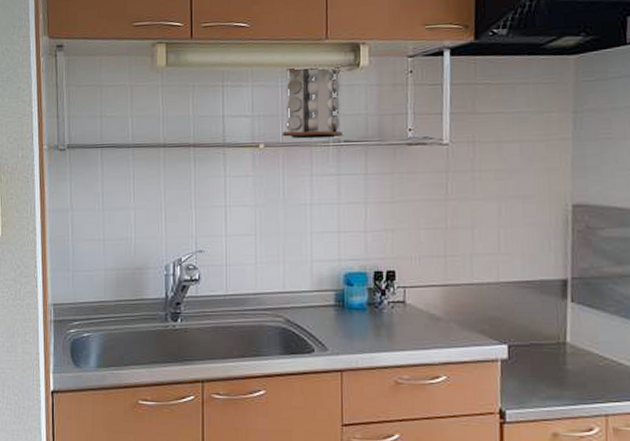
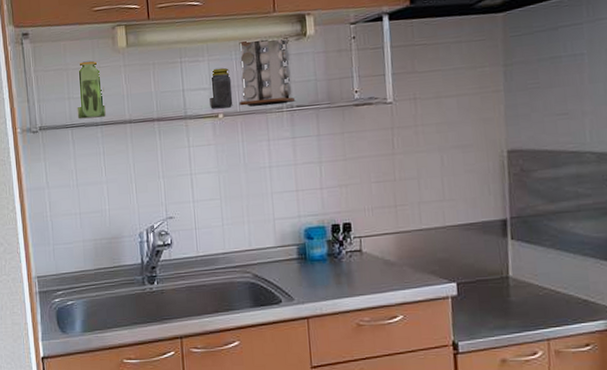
jar: none [108,79,139,140] -> present [77,61,106,120]
jar: none [251,95,276,139] -> present [210,68,233,110]

